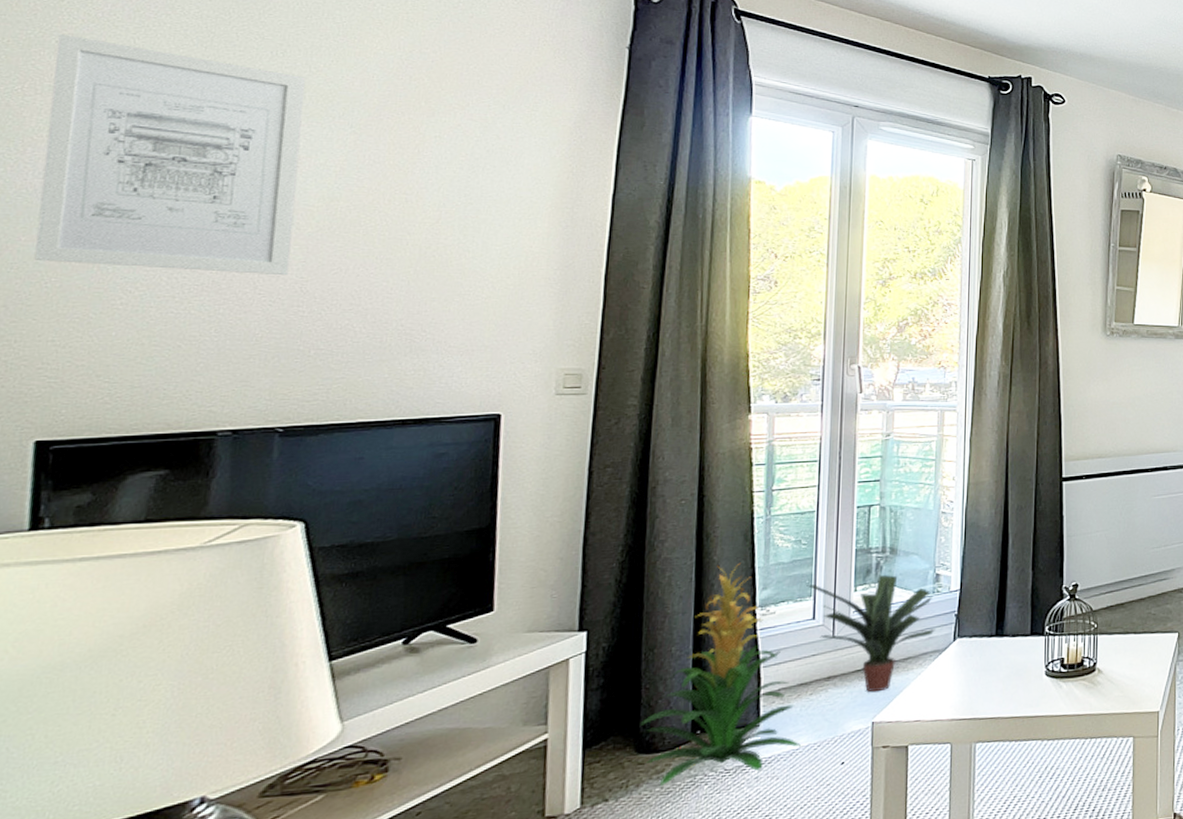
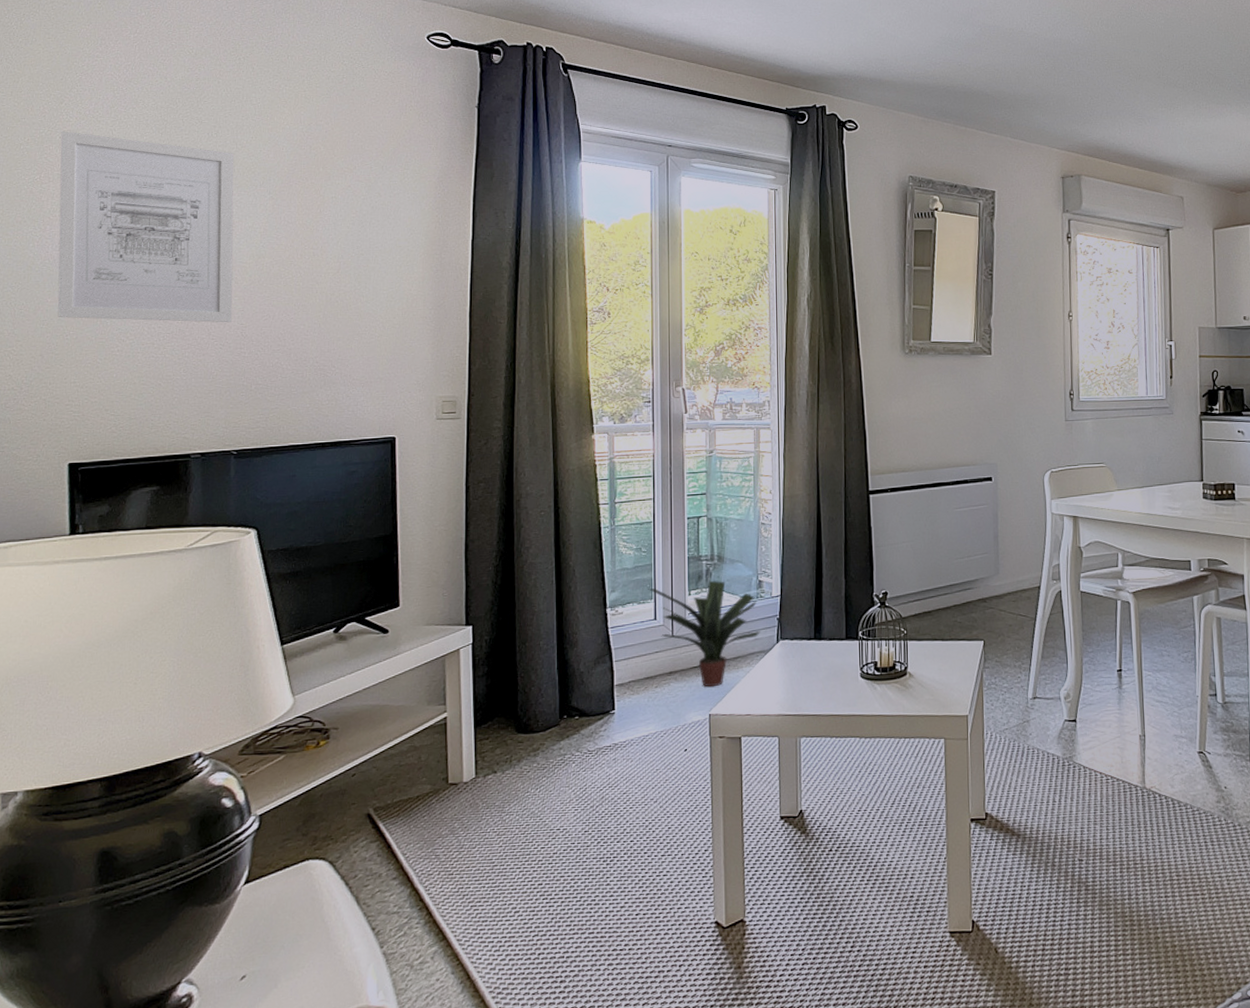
indoor plant: present [641,562,801,786] -> none [519,567,650,762]

